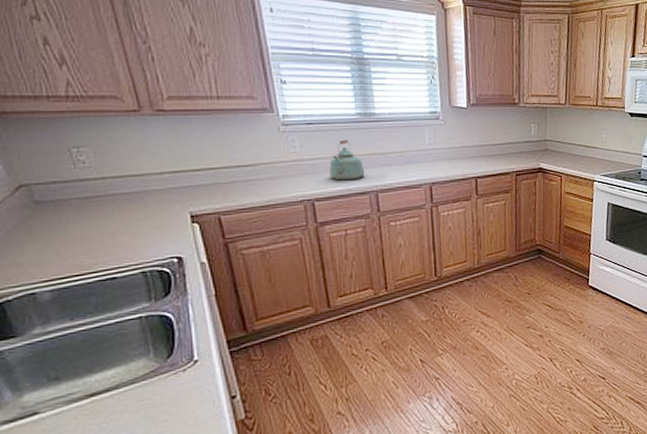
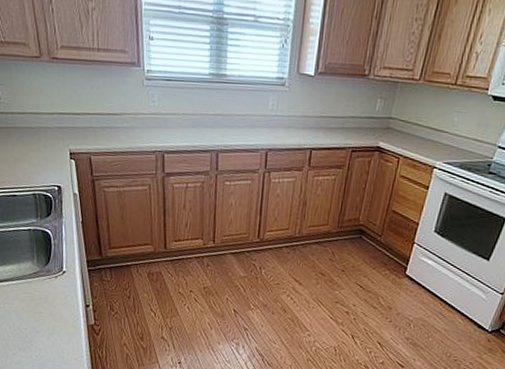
kettle: present [329,139,365,181] -> none [180,98,210,138]

